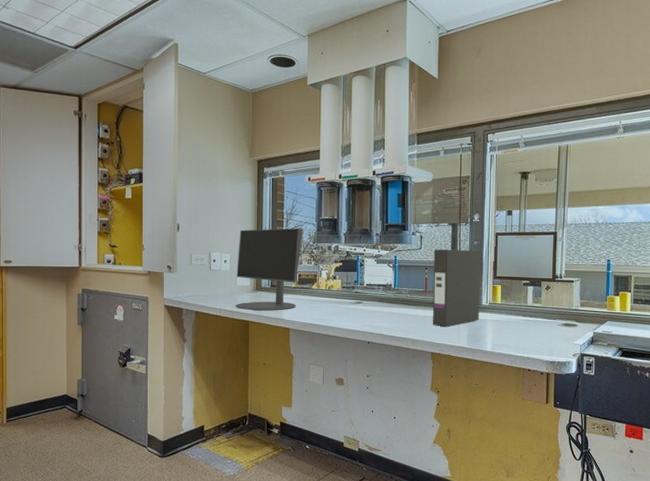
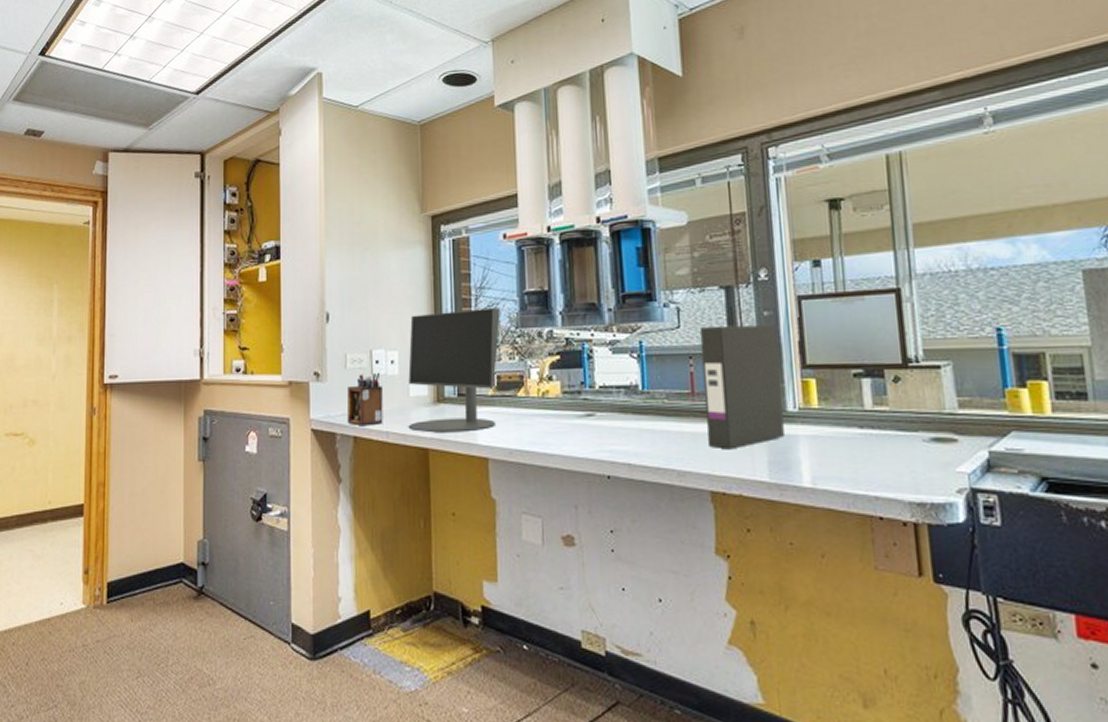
desk organizer: none [191,268,218,305] -> present [346,372,383,427]

